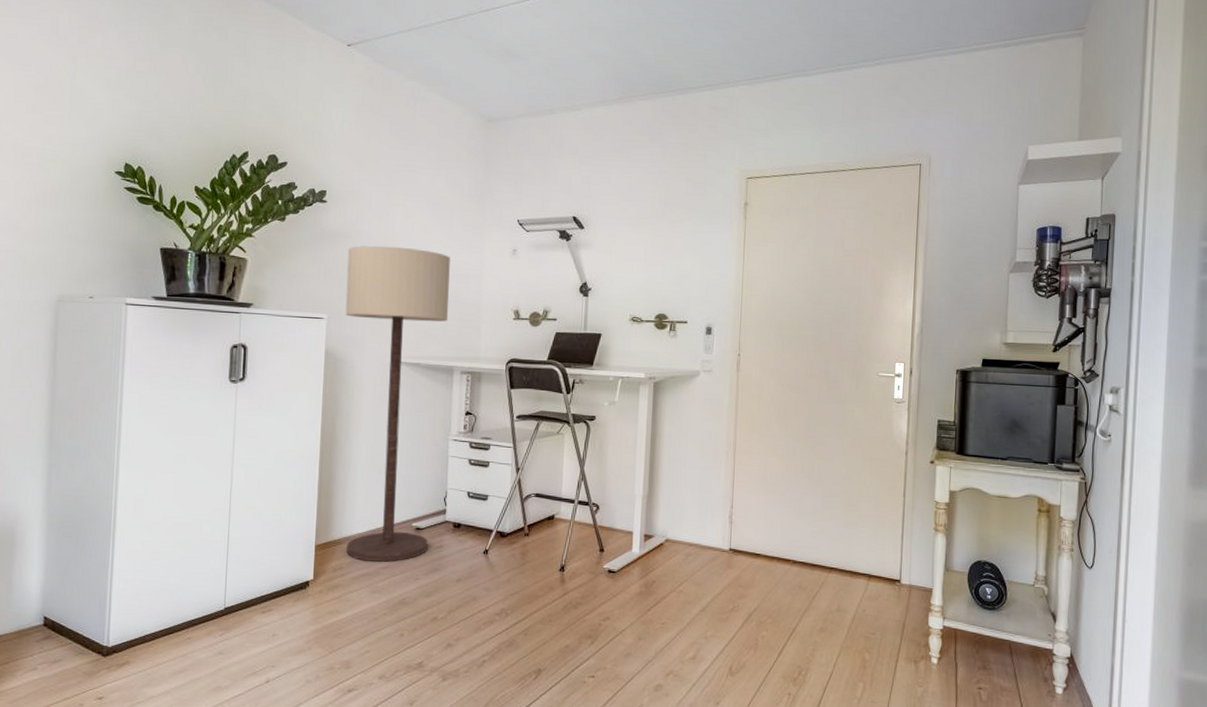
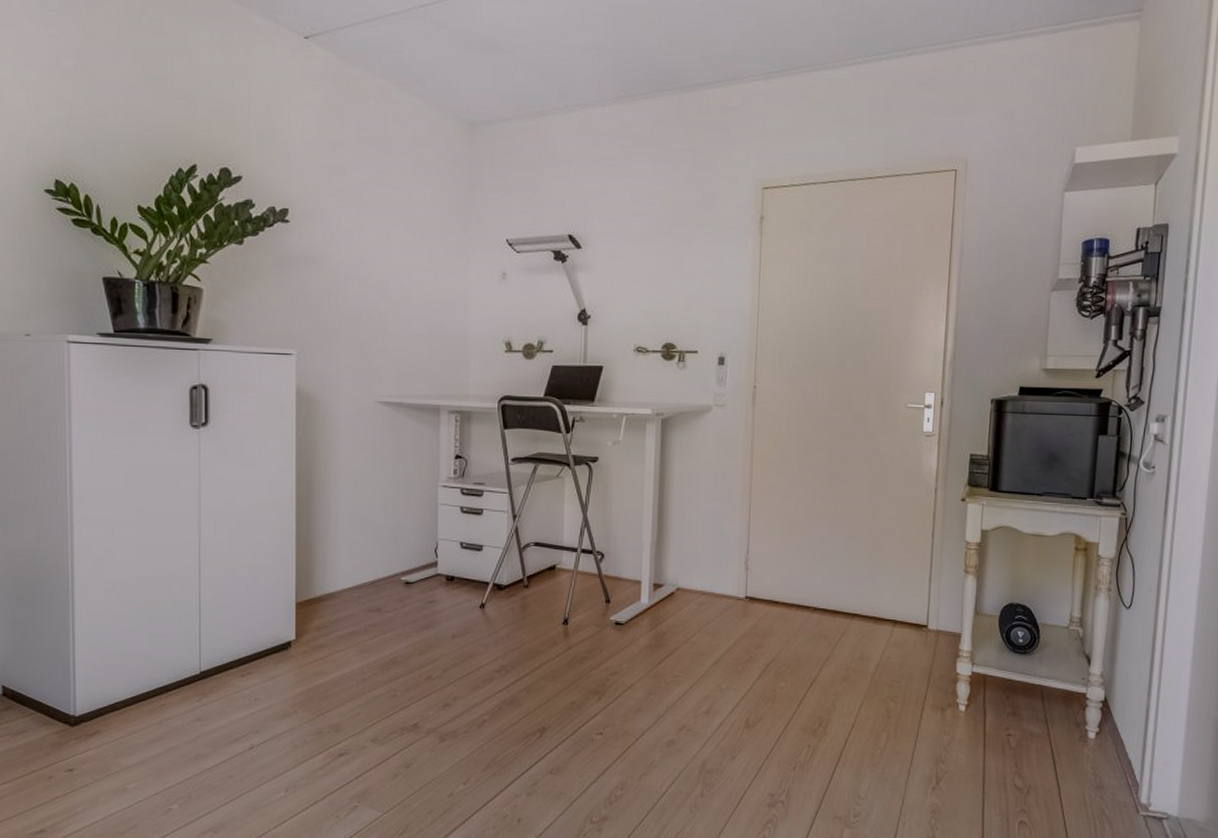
floor lamp: present [345,246,450,562] -> none [316,271,433,619]

